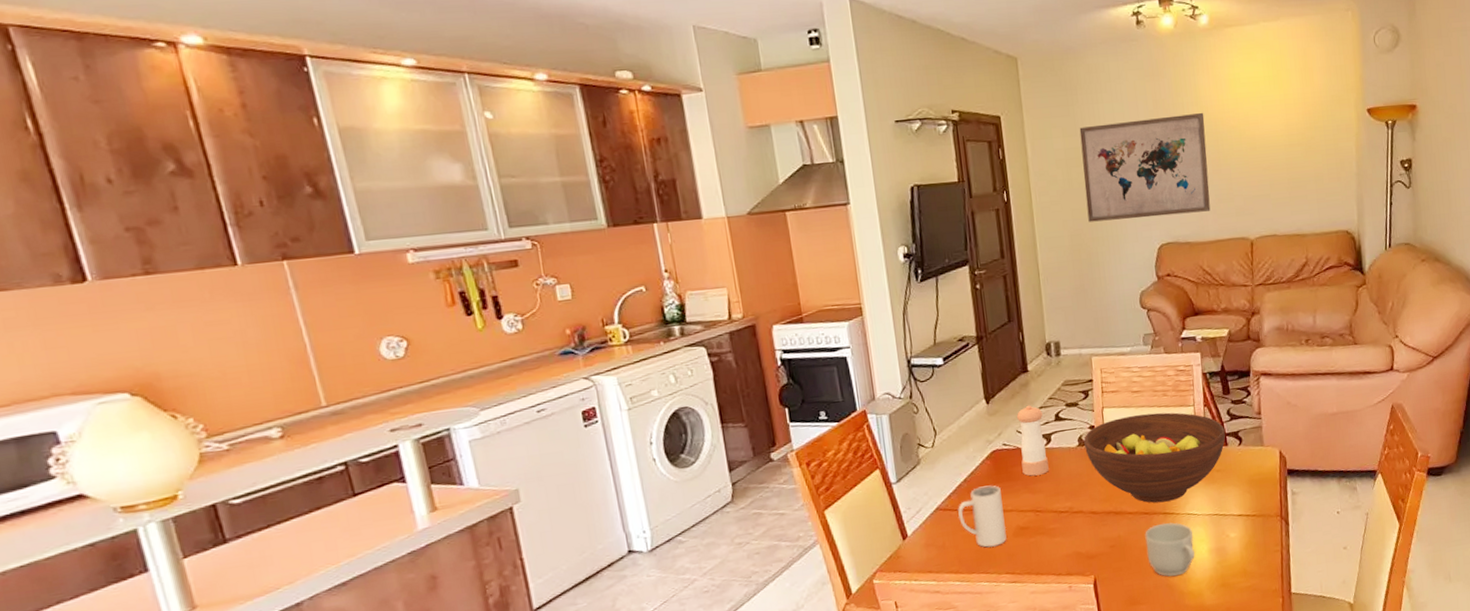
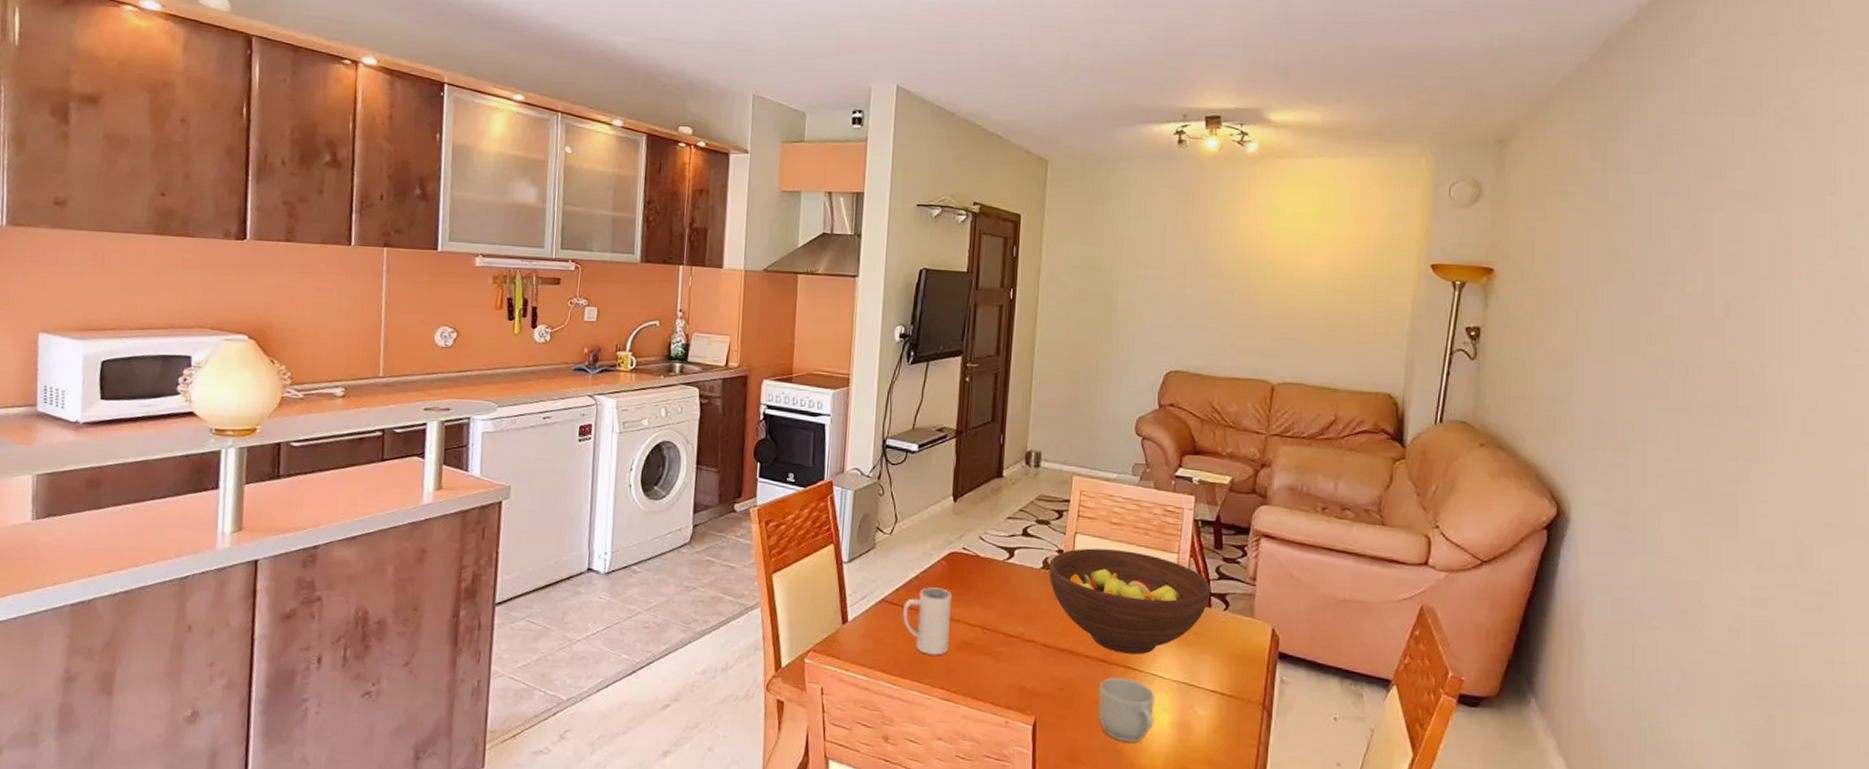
pepper shaker: present [1017,405,1049,476] -> none [978,512,1010,590]
wall art: present [1079,112,1211,222] -> none [1094,237,1238,345]

